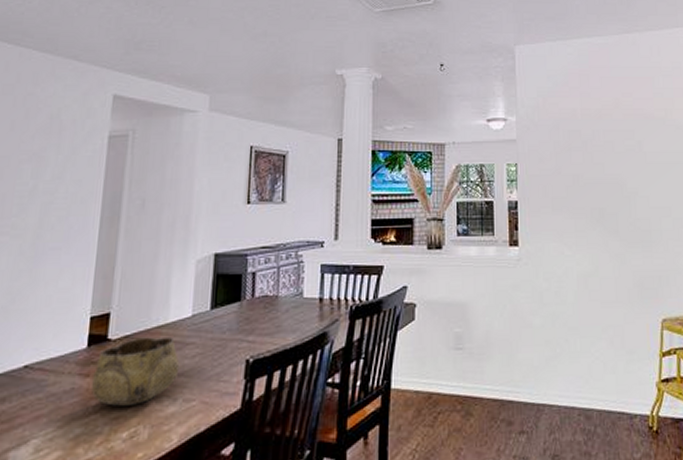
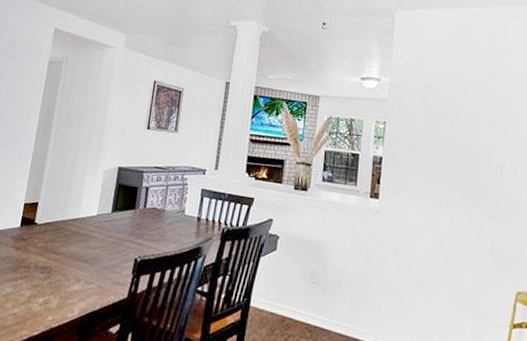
decorative bowl: present [91,336,180,406] -> none [20,225,85,279]

